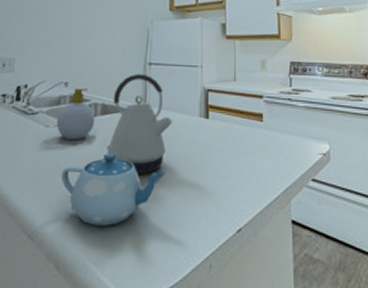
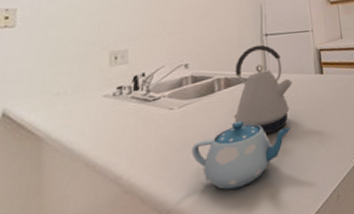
soap bottle: present [56,88,95,140] -> none [181,67,220,118]

